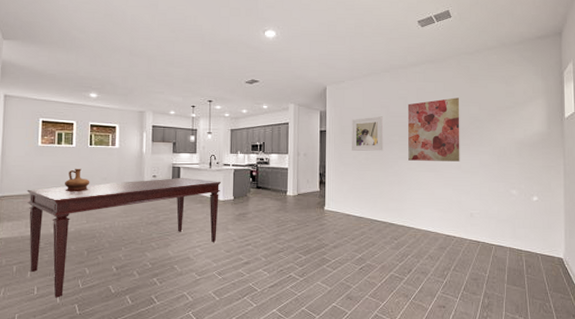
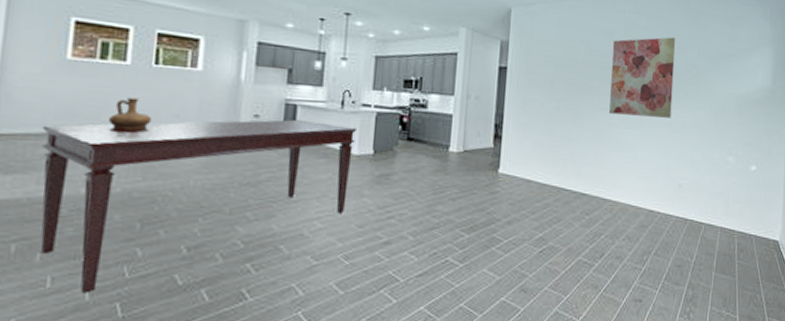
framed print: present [351,116,384,151] -> none [539,53,582,99]

